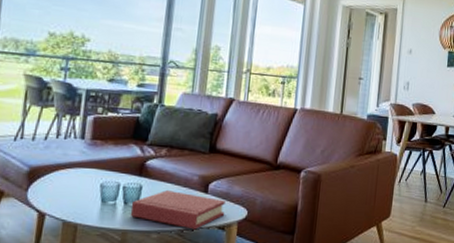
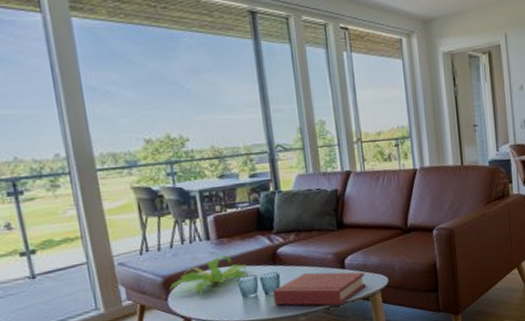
plant: none [33,157,113,191] -> present [170,255,248,295]

